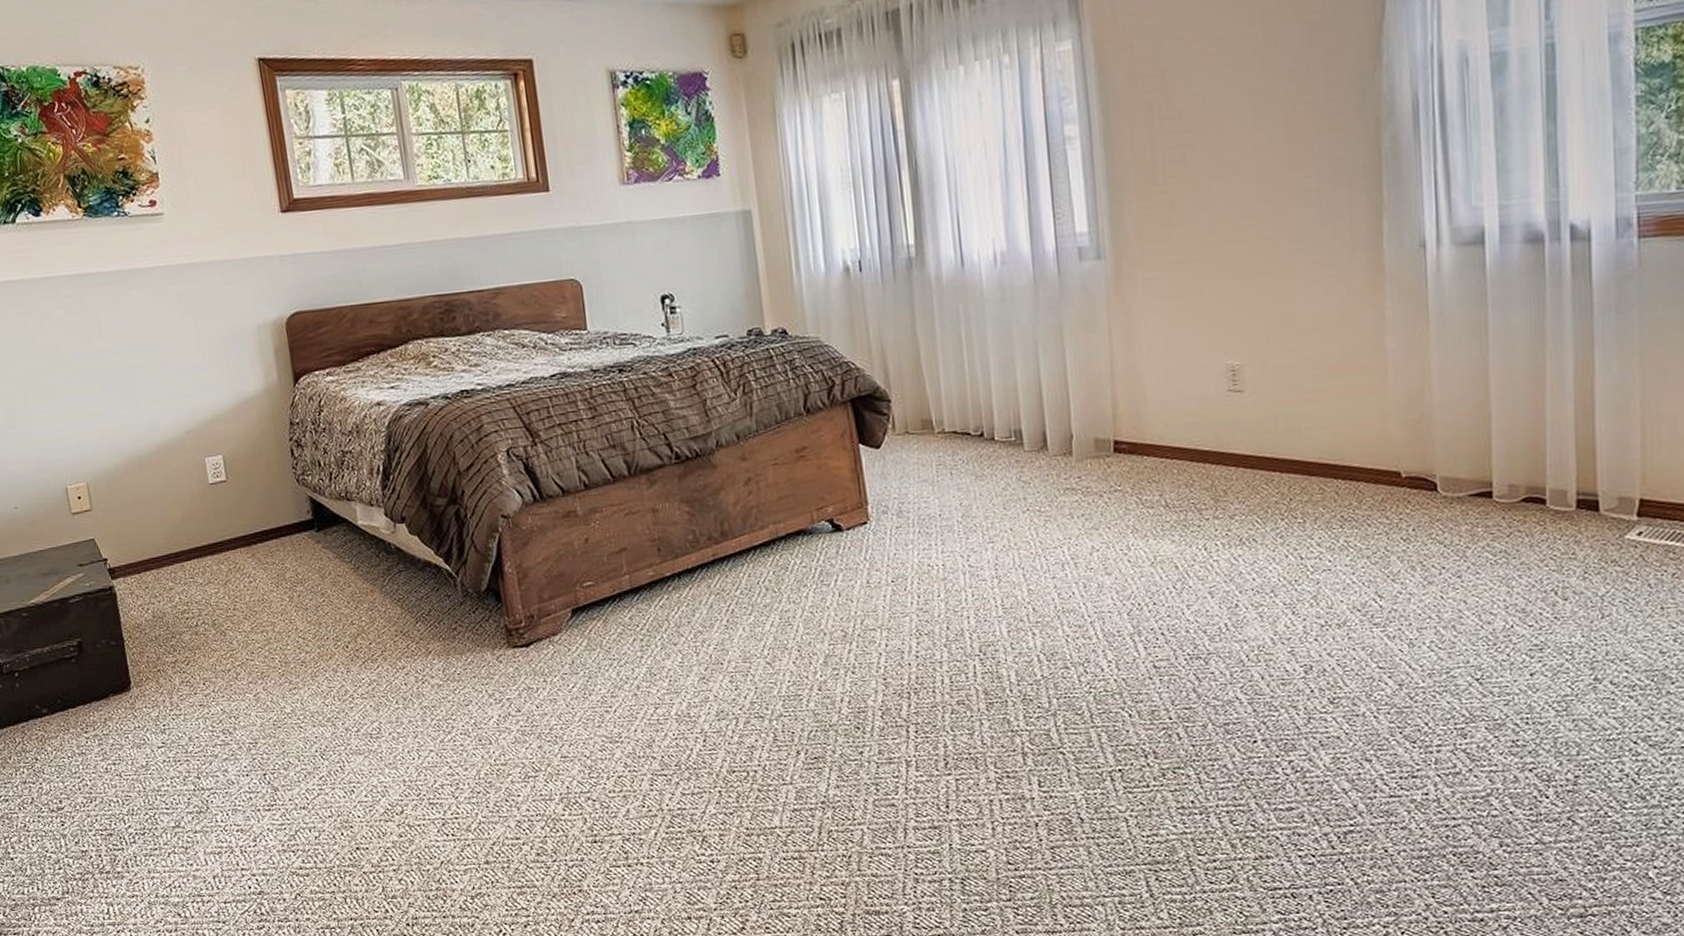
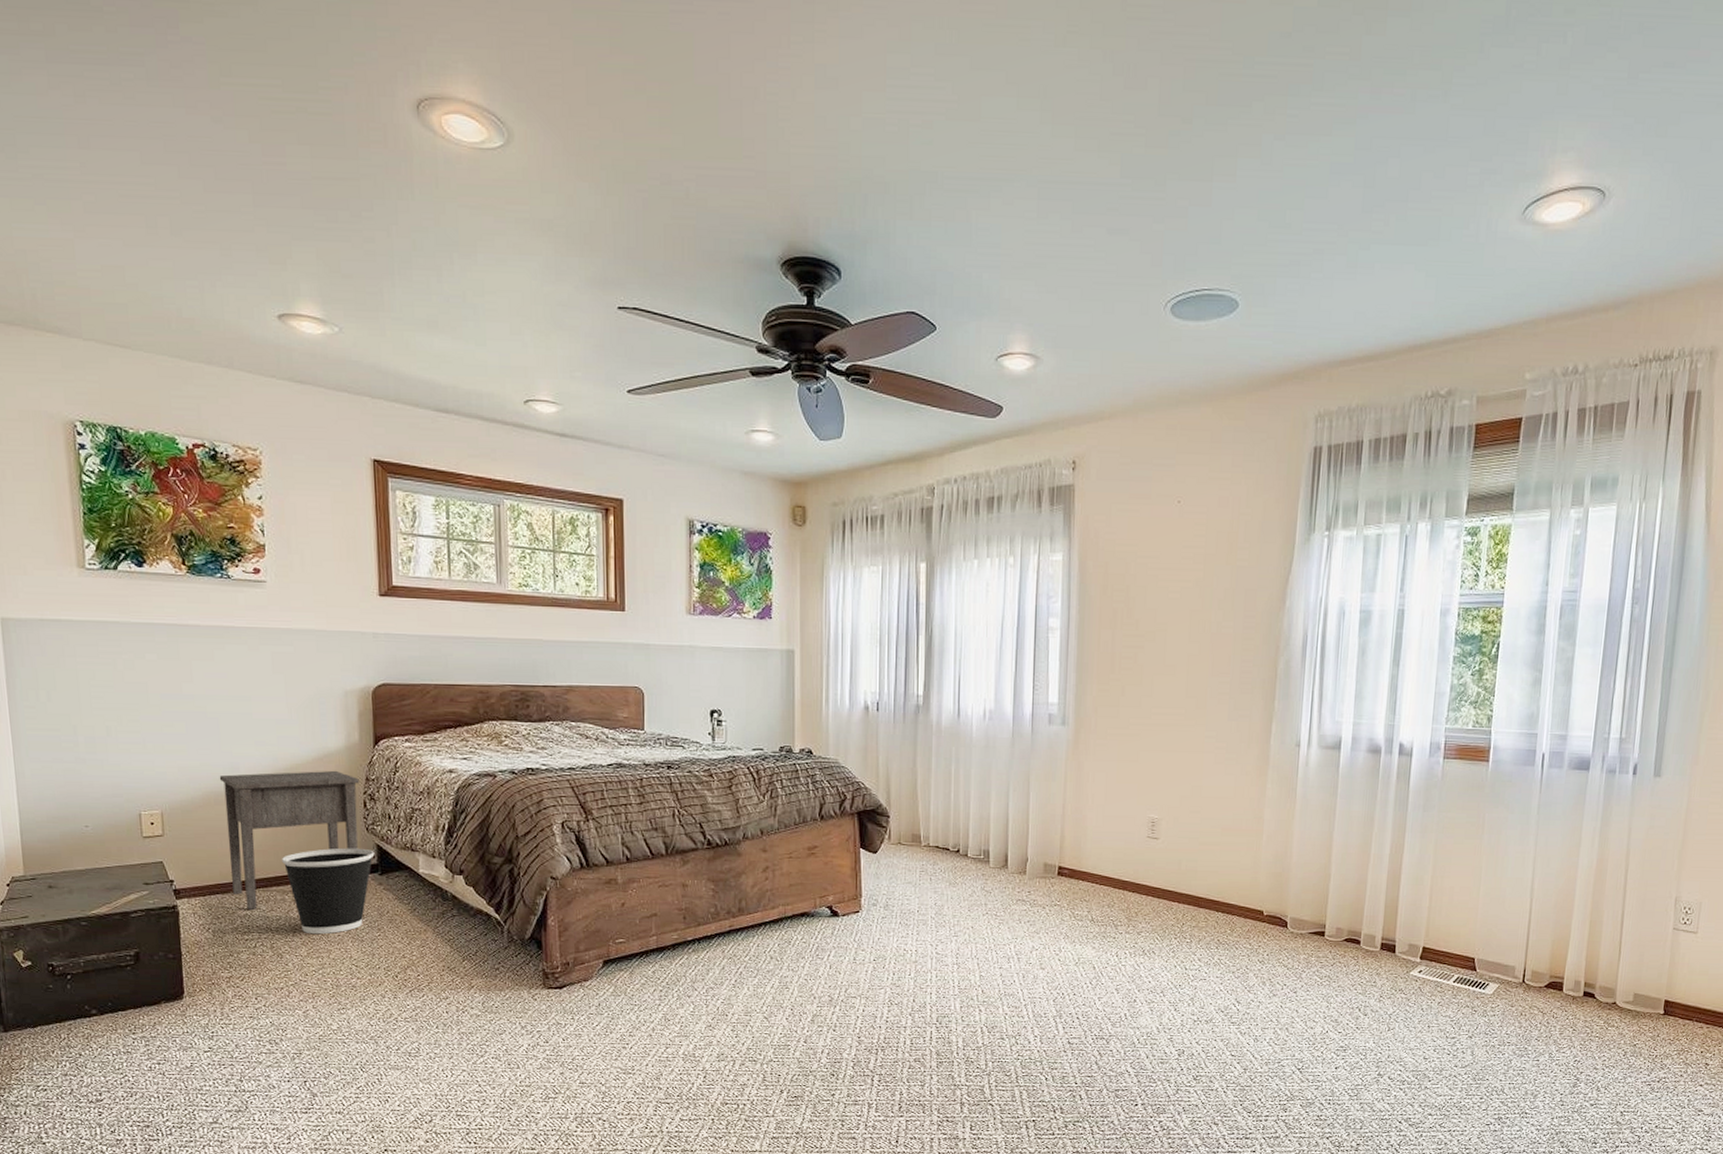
nightstand: none [140,417,290,584] -> present [219,770,360,910]
wastebasket: none [212,503,309,606] -> present [281,848,375,935]

